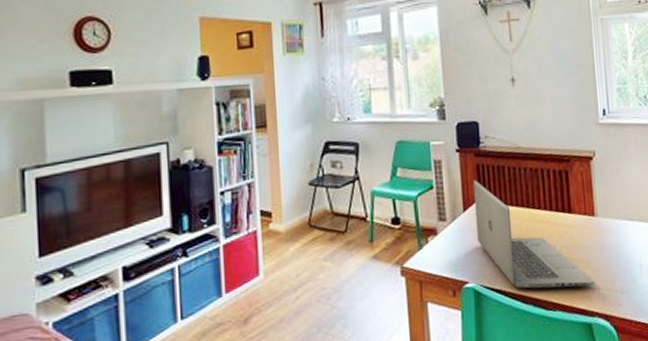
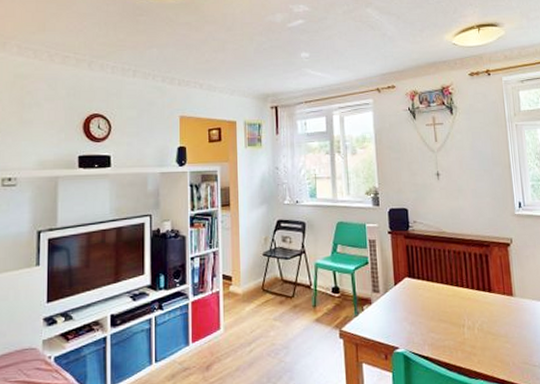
laptop: present [474,180,595,289] -> none [403,258,514,360]

